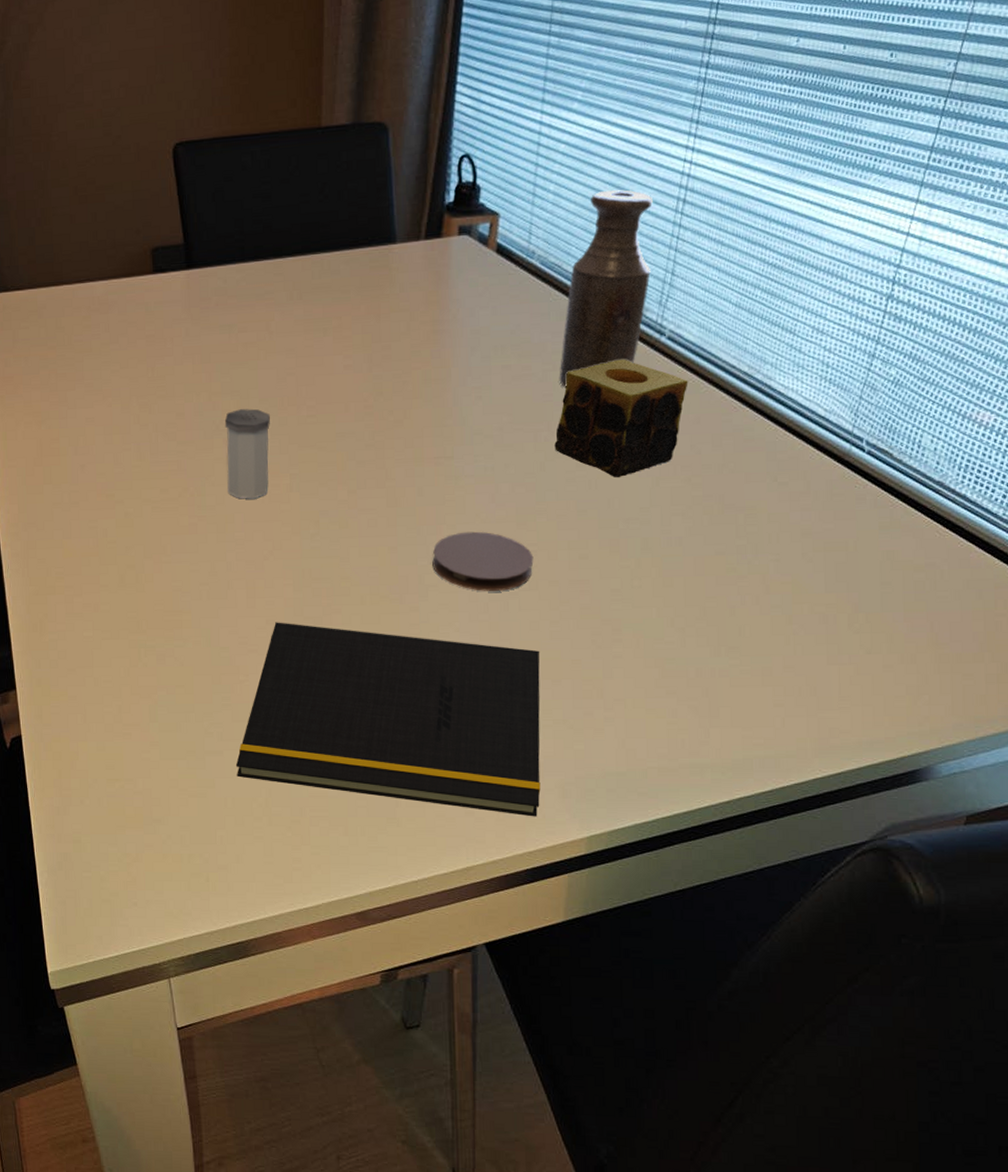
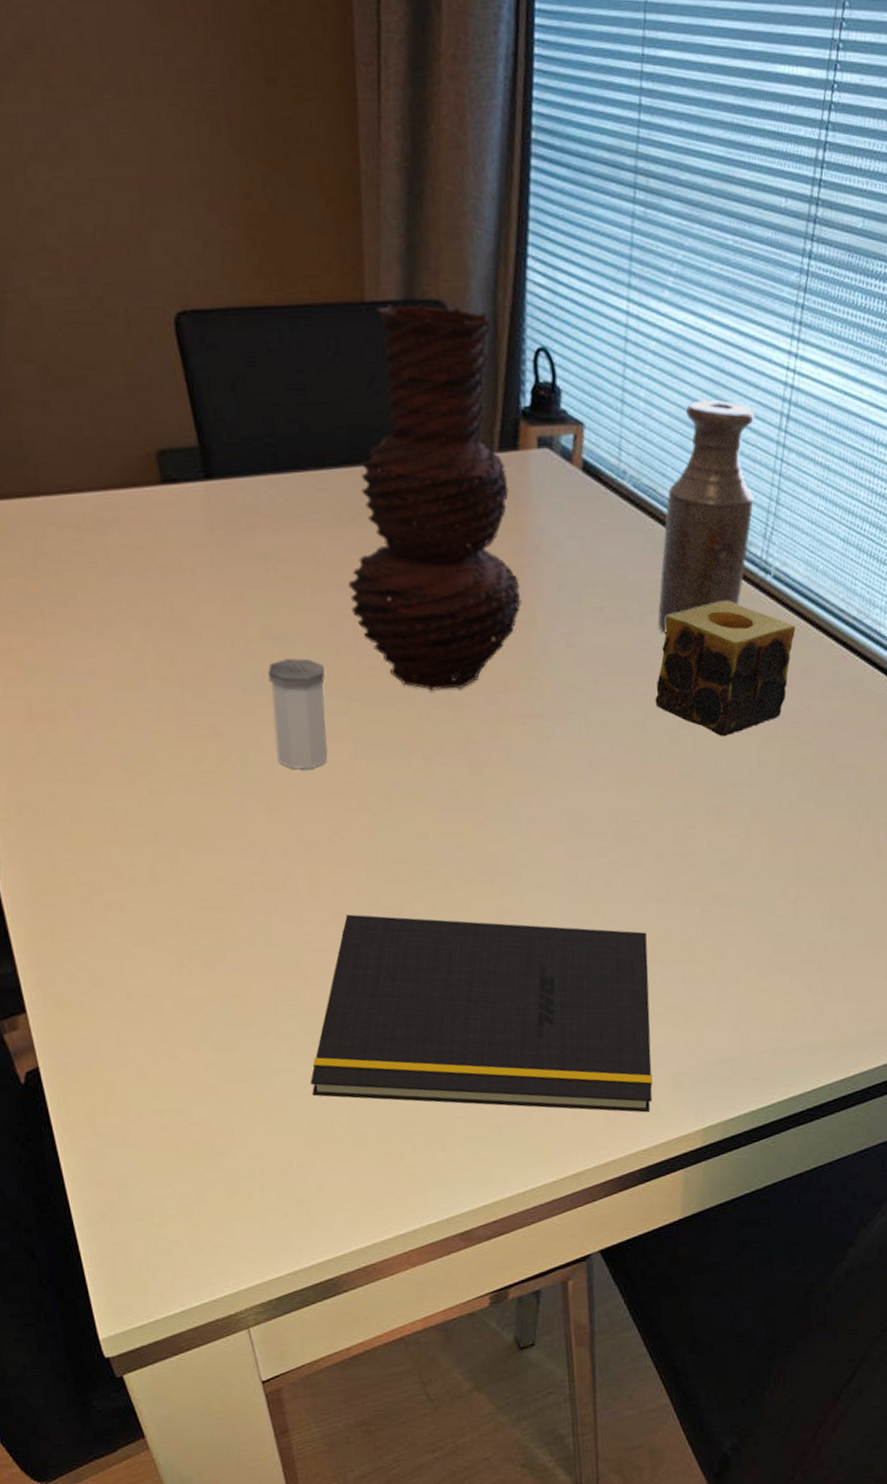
vase: none [294,126,439,436] -> present [348,304,522,692]
coaster: present [432,531,534,591] -> none [525,801,637,869]

